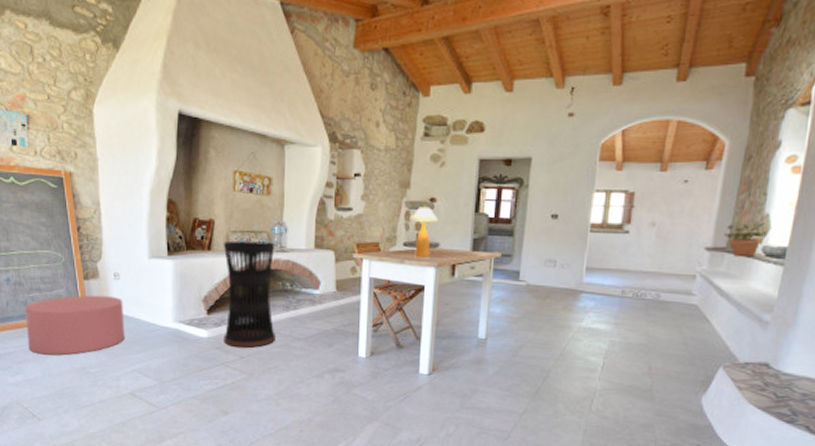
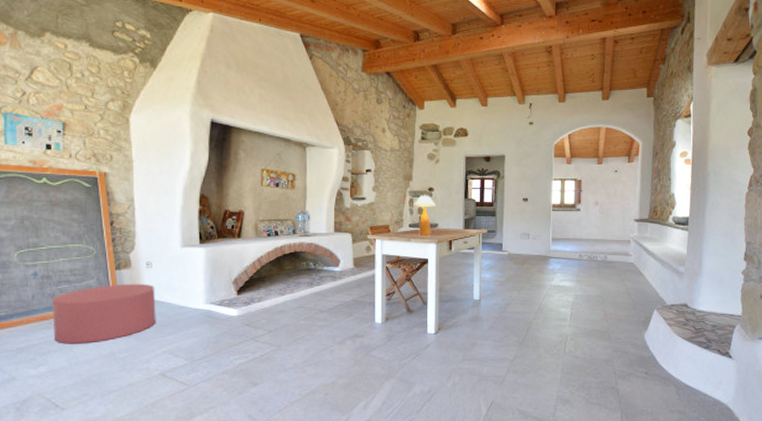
umbrella stand: present [223,240,275,348] -> none [252,228,301,322]
potted plant: present [724,222,766,258] -> none [646,199,674,226]

